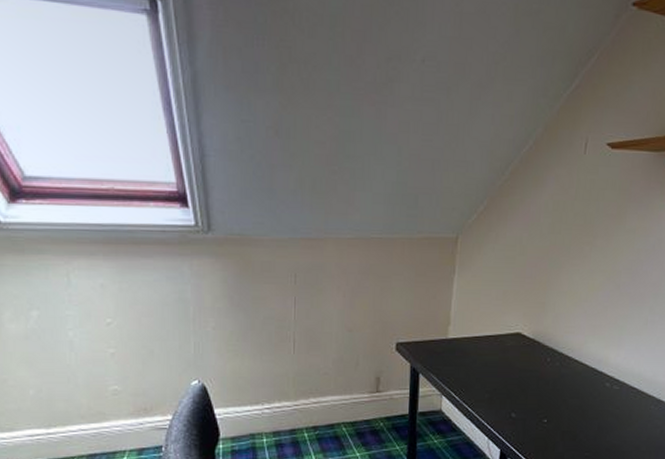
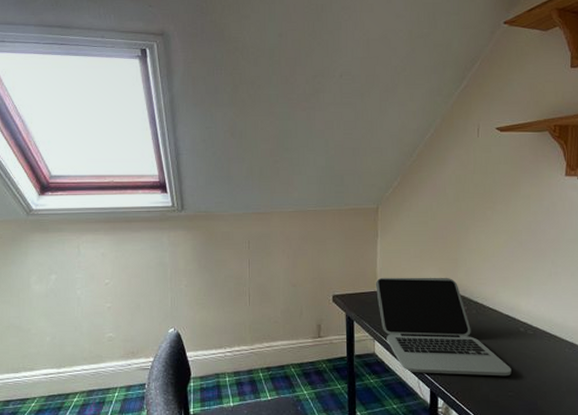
laptop: none [447,322,591,436] -> present [375,277,512,377]

